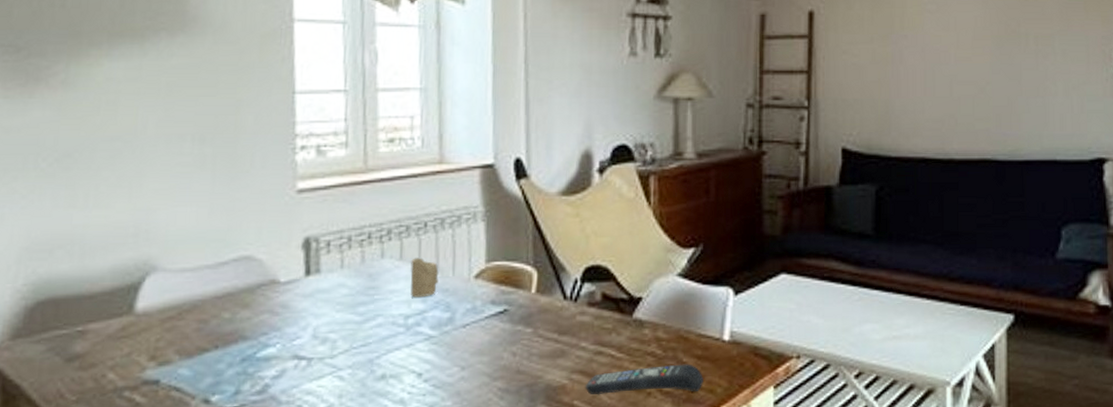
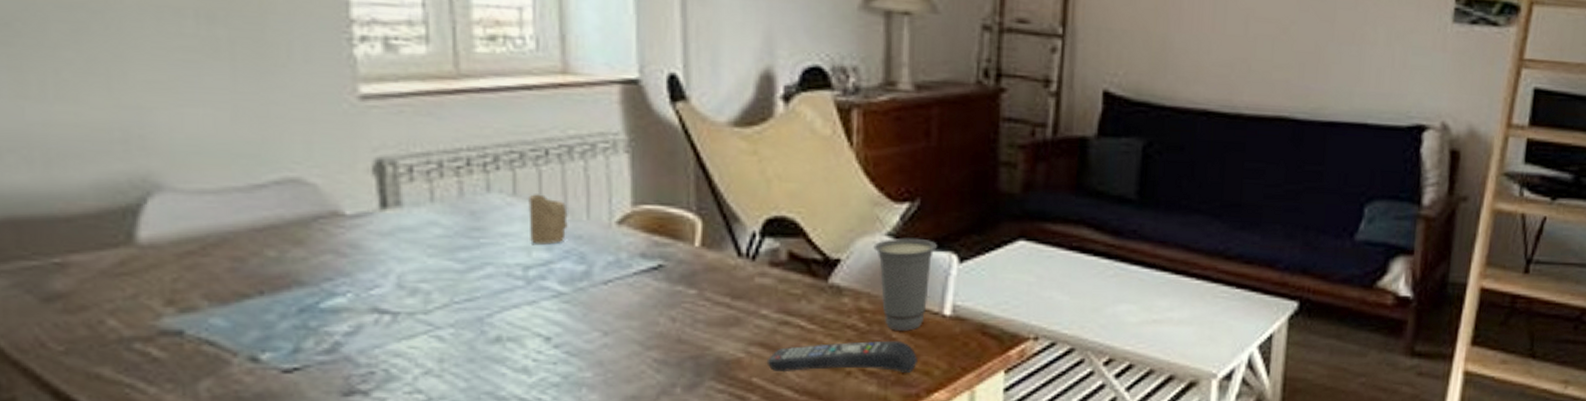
cup: none [667,276,717,355] -> present [873,237,937,331]

